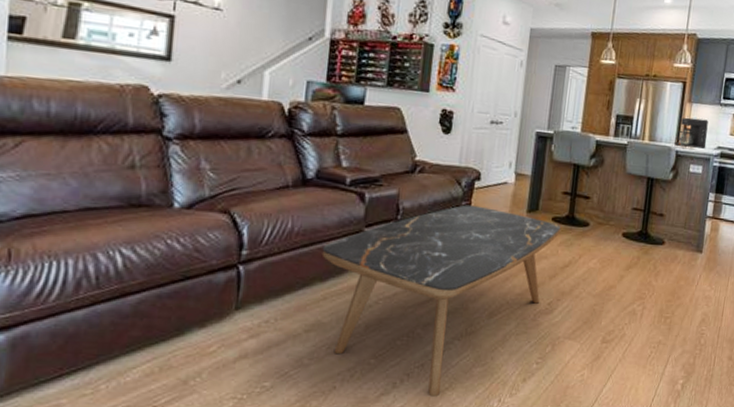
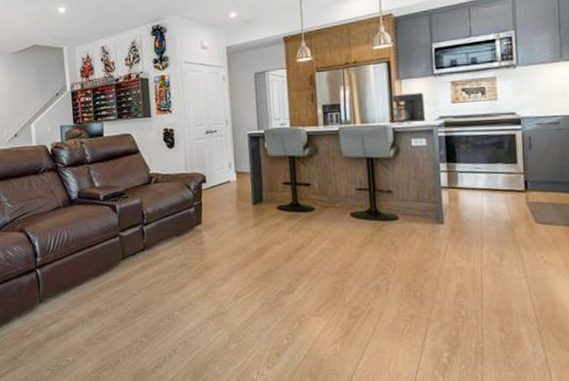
coffee table: present [321,204,562,397] -> none [91,204,288,369]

